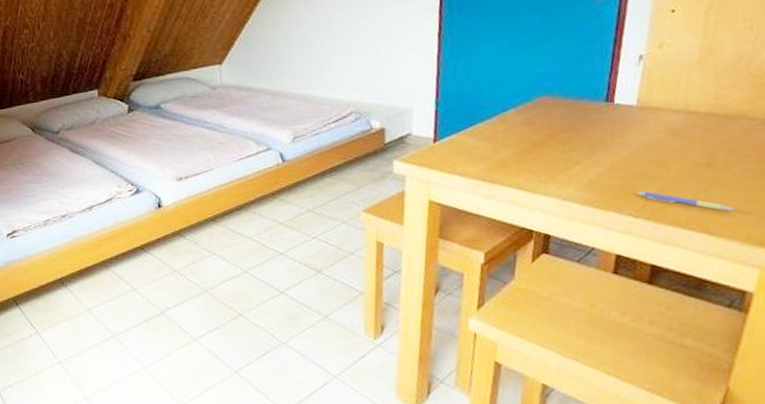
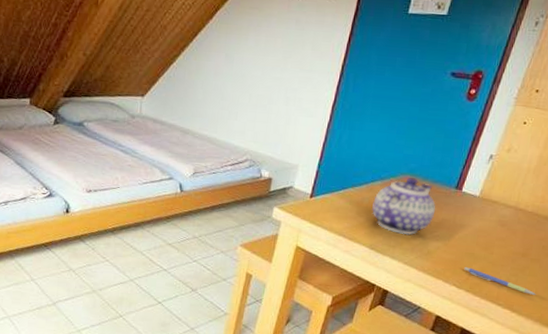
teapot: none [509,98,588,167] -> present [372,178,436,236]

